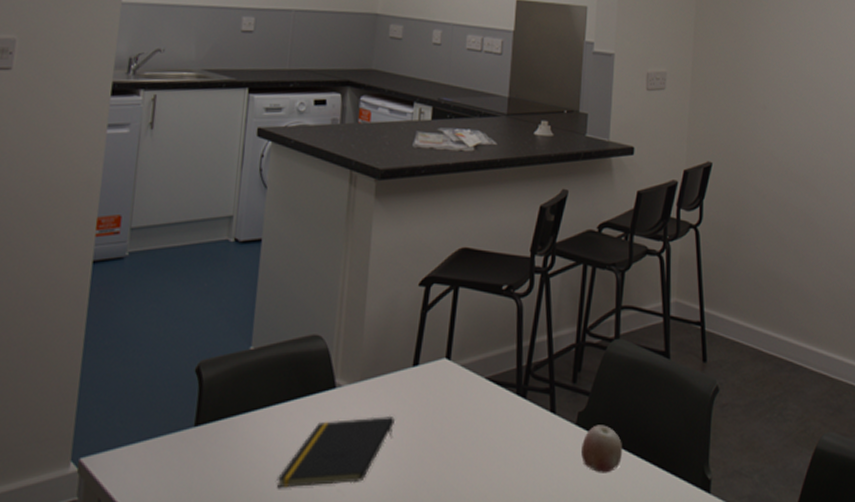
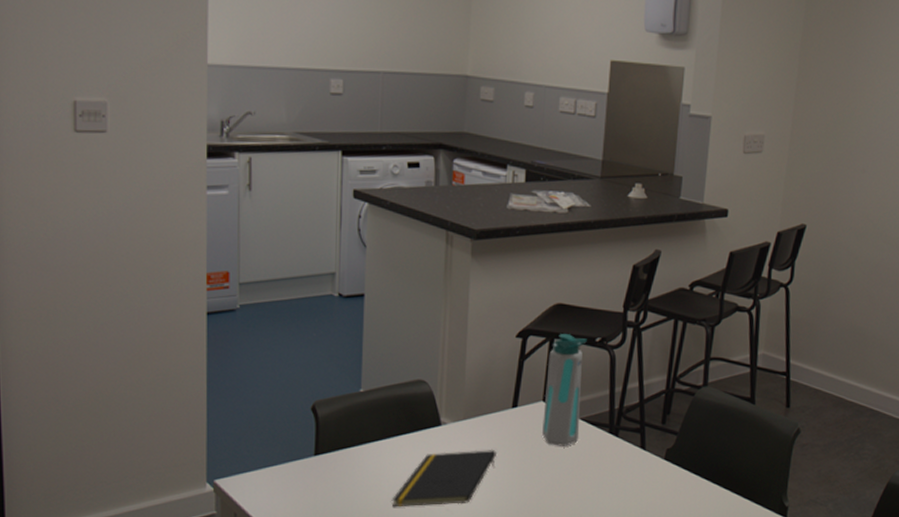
water bottle: none [445,280,493,411] -> present [542,333,587,446]
apple: present [580,425,622,473] -> none [668,460,707,500]

